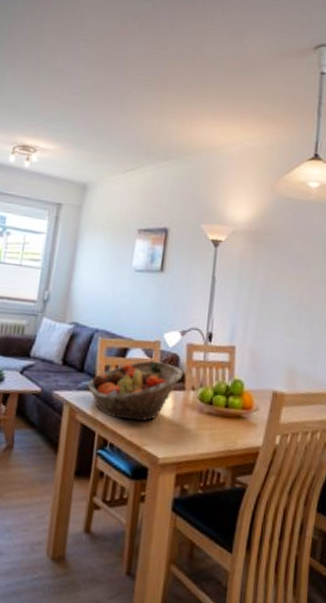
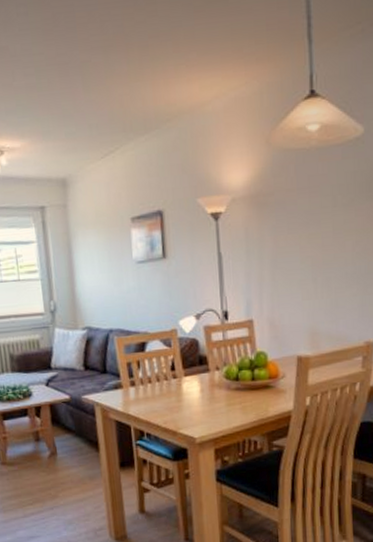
fruit basket: present [87,360,183,422] -> none [113,349,205,410]

